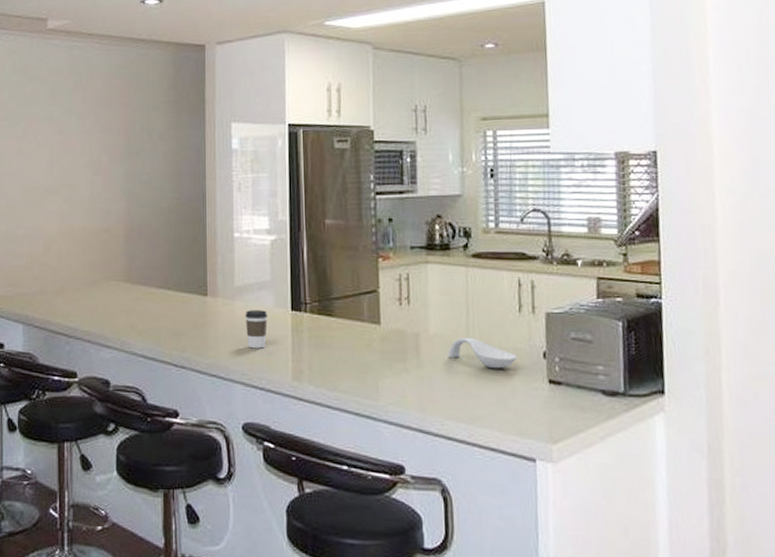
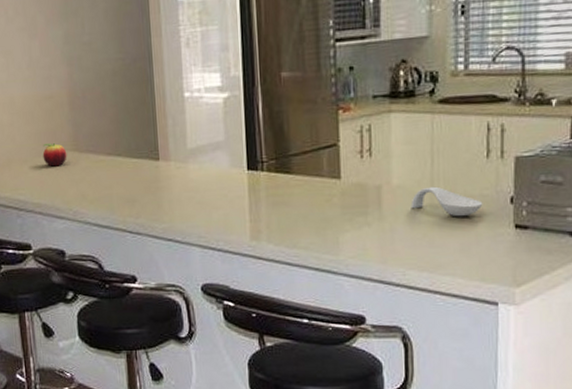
fruit: none [96,274,119,296] -> present [42,143,67,167]
coffee cup: present [245,310,268,349] -> none [199,171,223,211]

